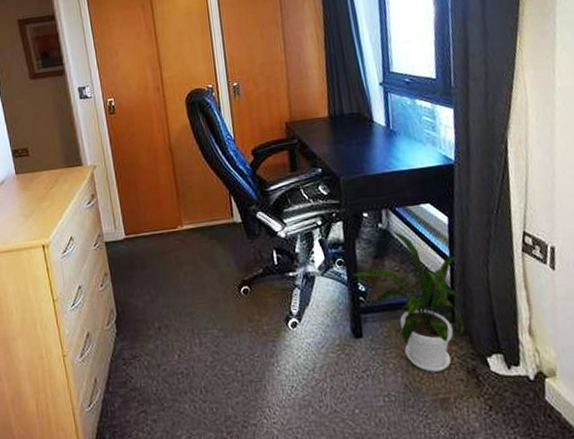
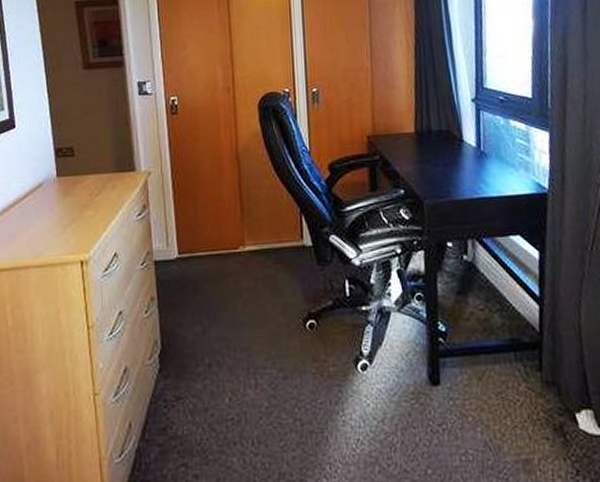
house plant: present [351,229,465,372] -> none [430,263,553,428]

